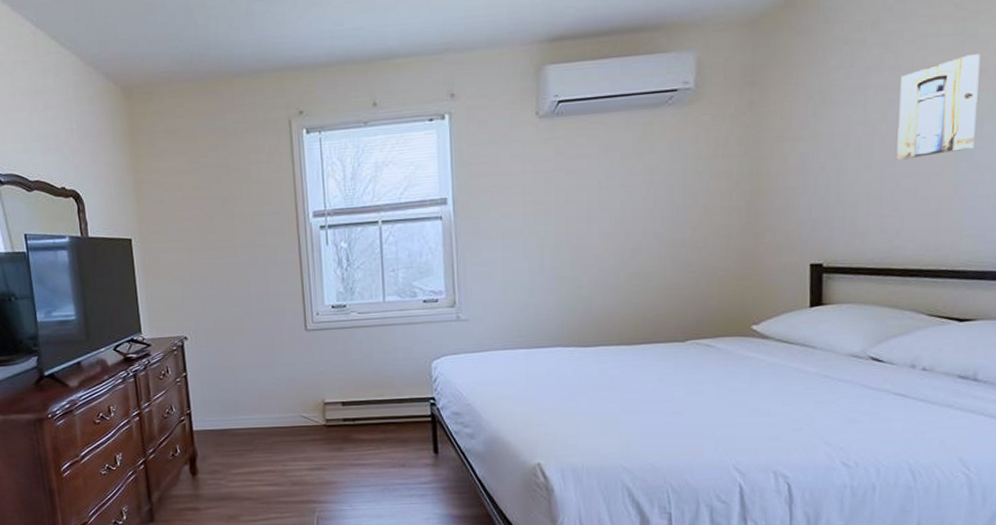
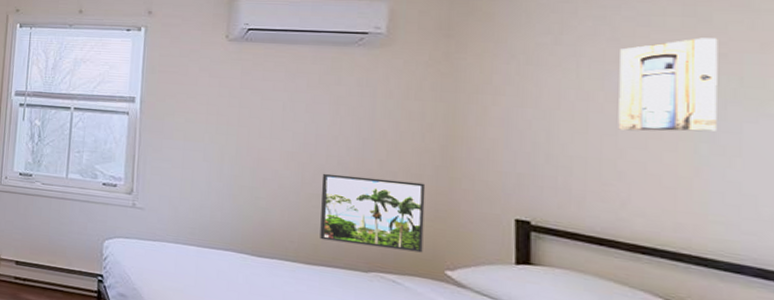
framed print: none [639,243,734,318] -> present [320,173,426,253]

